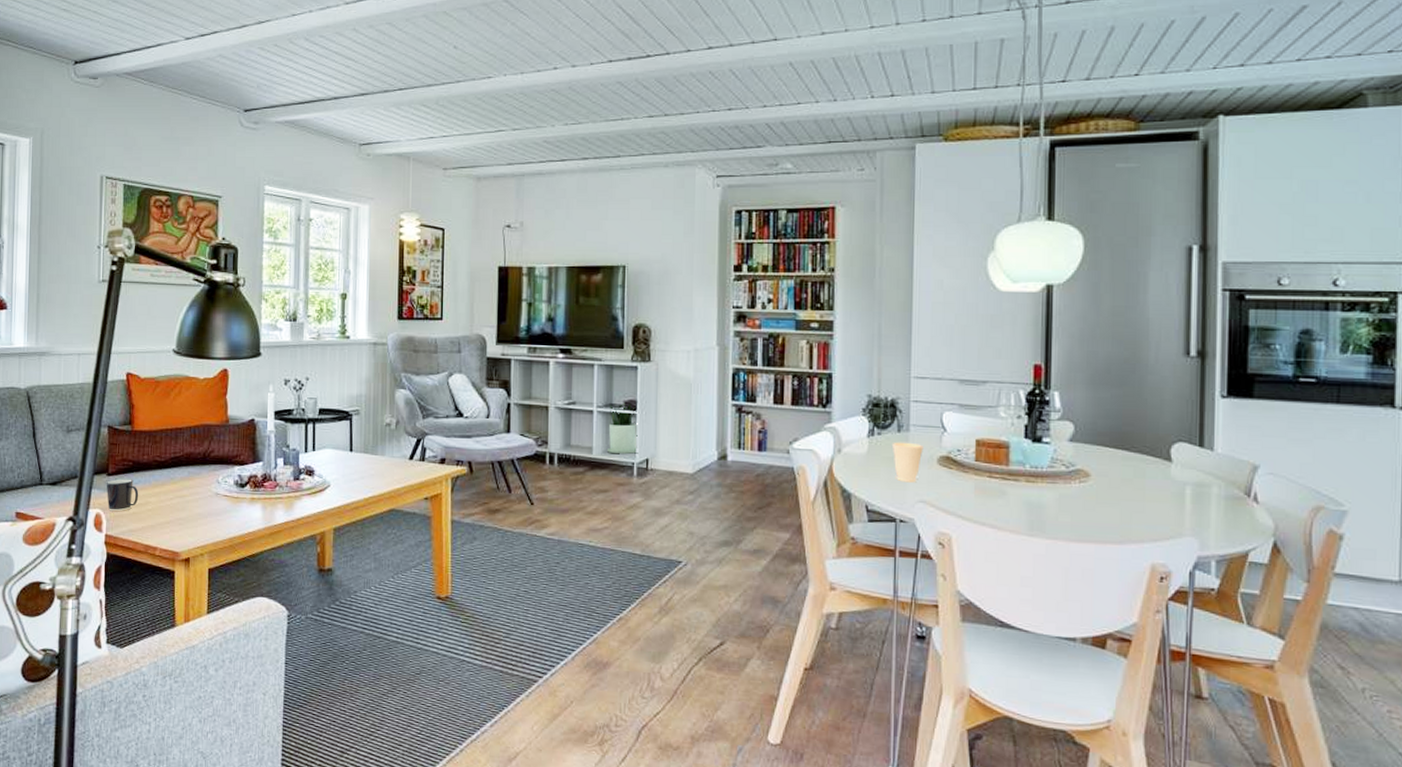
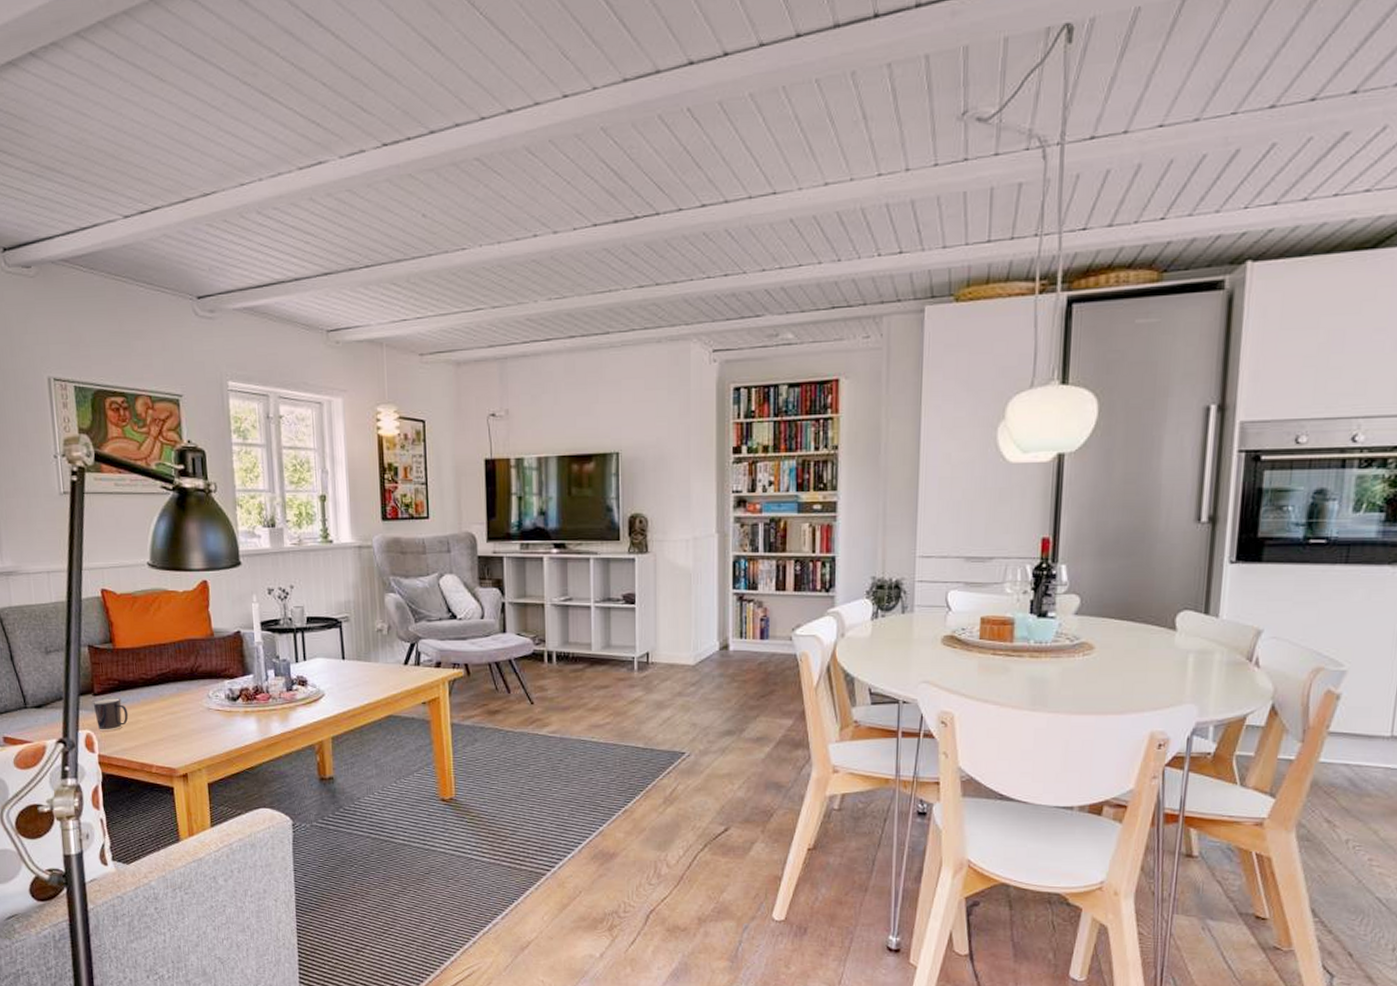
planter: present [606,402,638,455] -> none [606,596,637,649]
cup: present [891,442,924,483] -> none [895,623,928,664]

